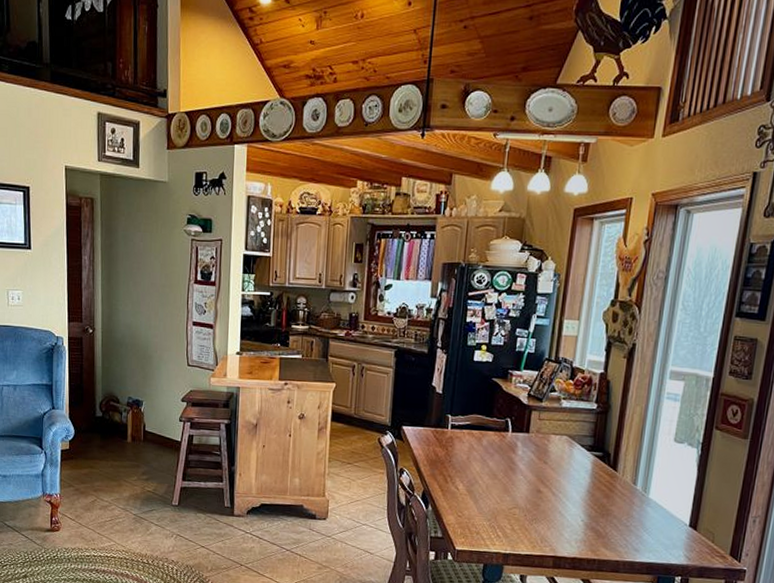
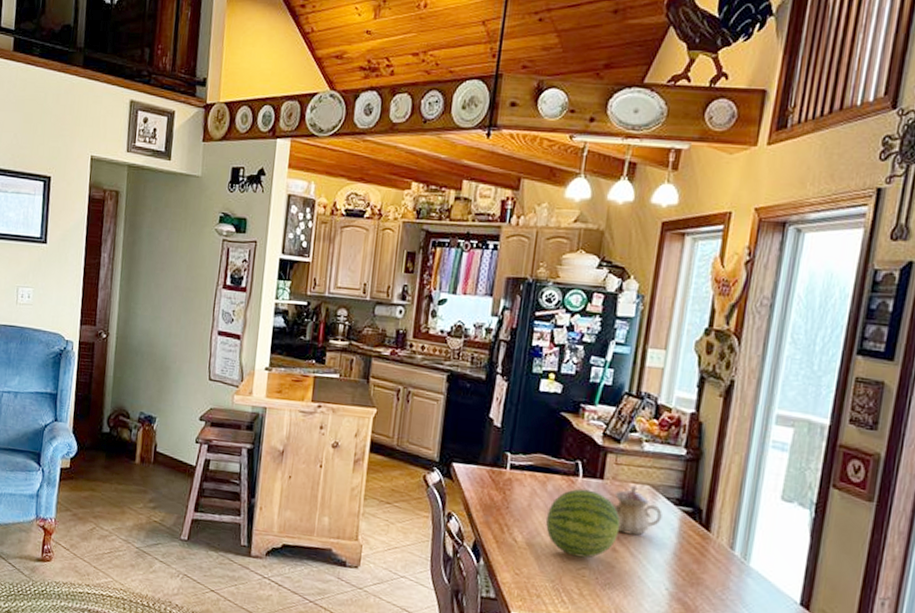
fruit: none [482,442,544,500] -> present [545,488,621,559]
teapot: none [531,436,578,478] -> present [606,485,663,536]

